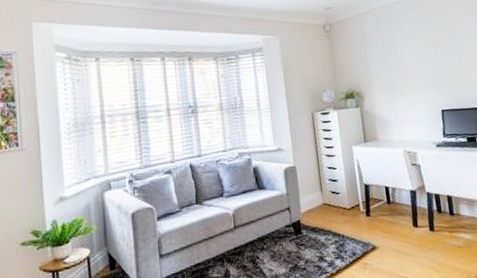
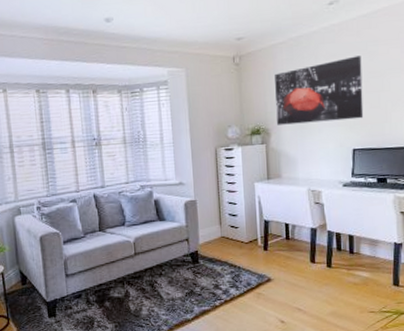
wall art: none [363,23,448,89] -> present [275,55,364,125]

